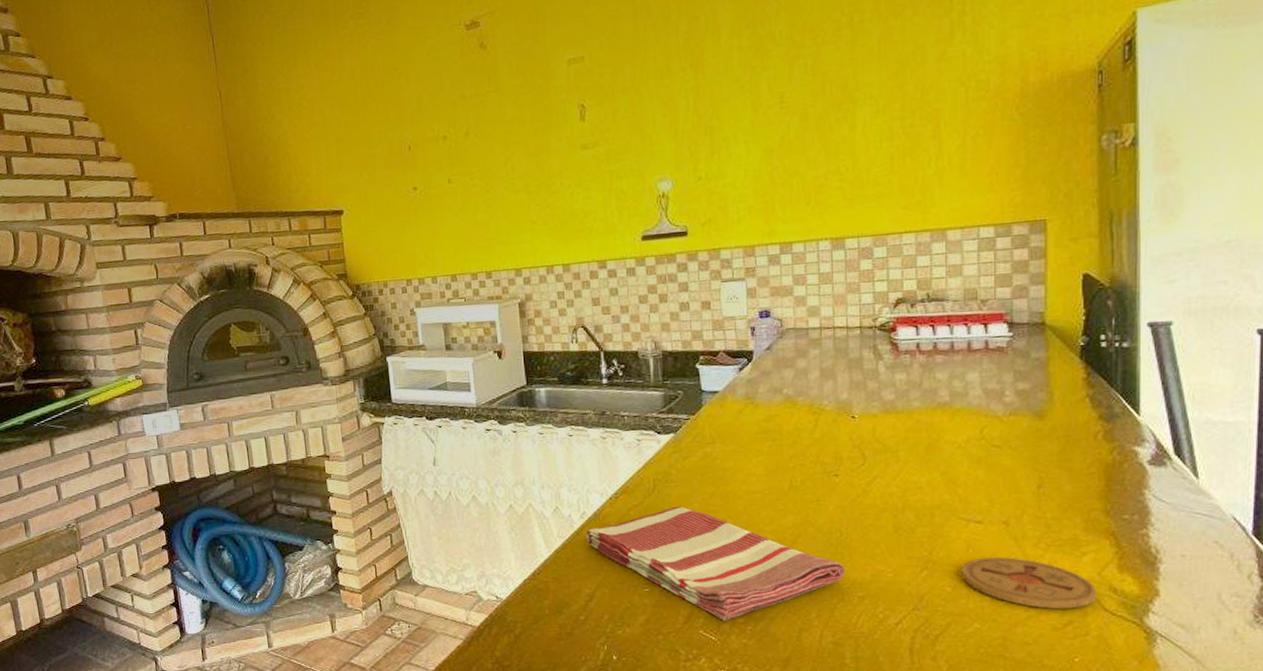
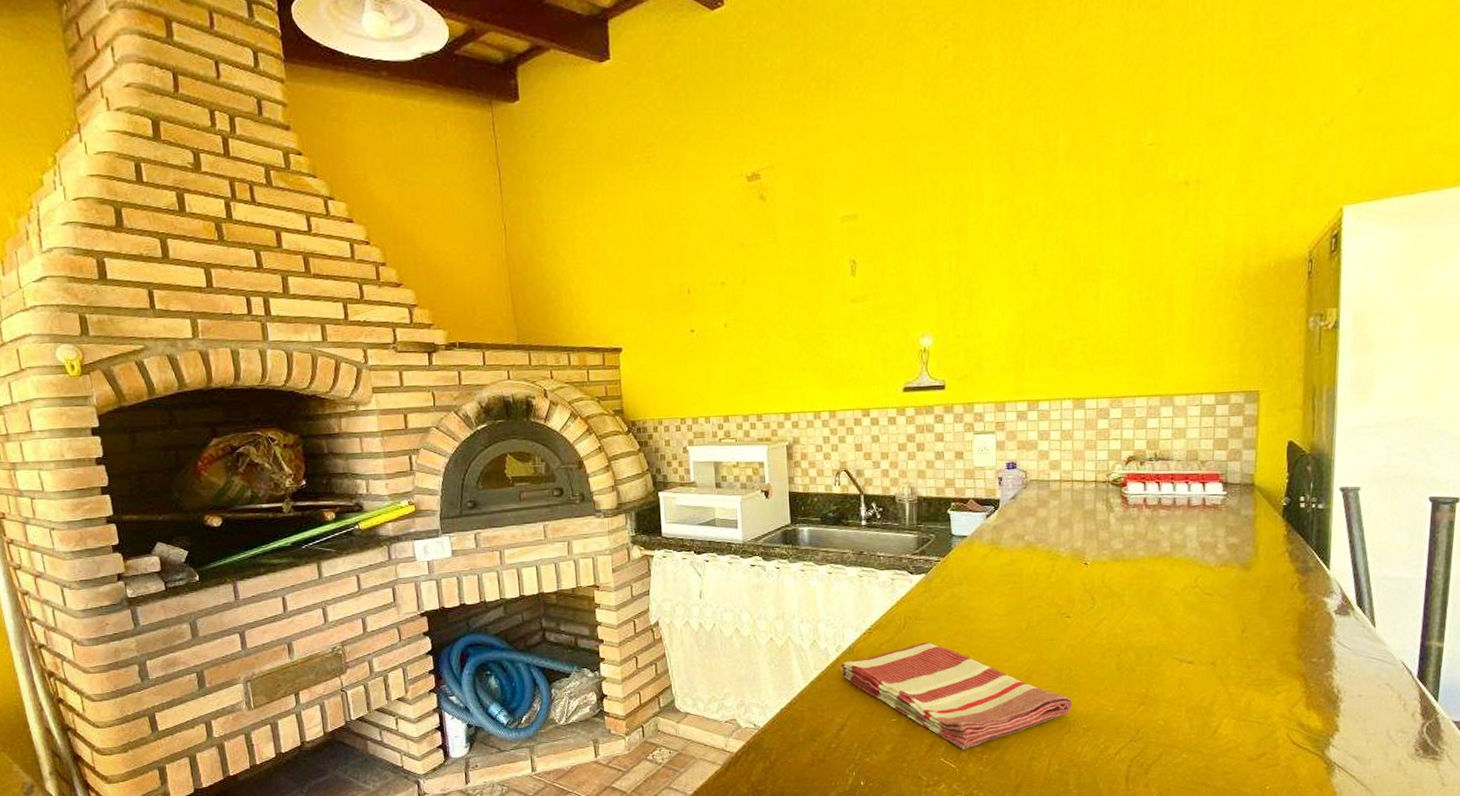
coaster: present [961,556,1096,610] -> none [1173,694,1287,742]

